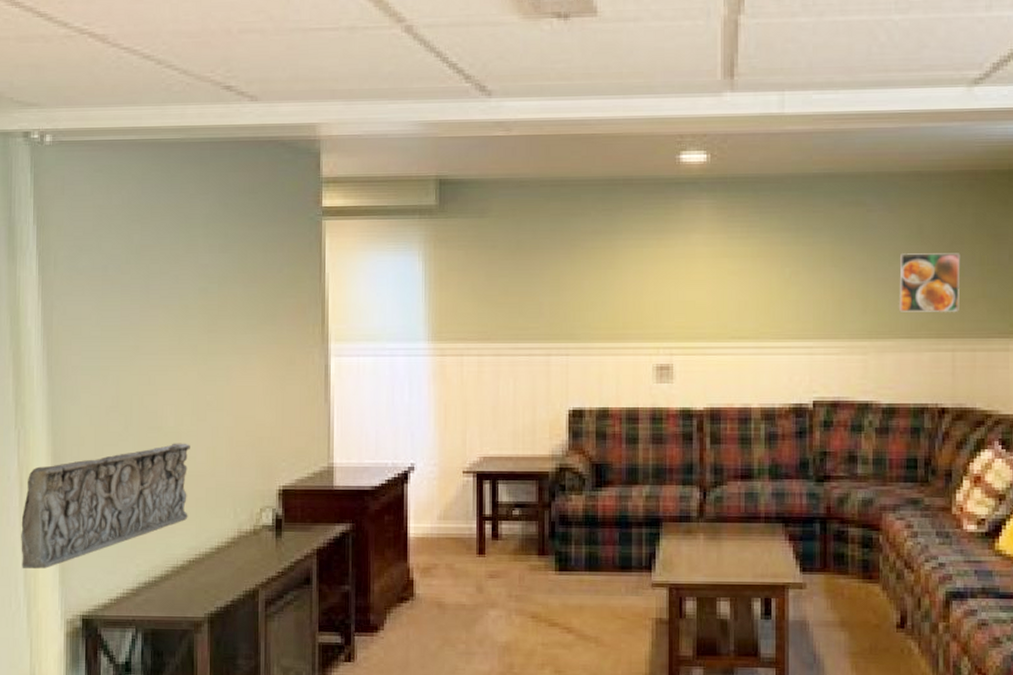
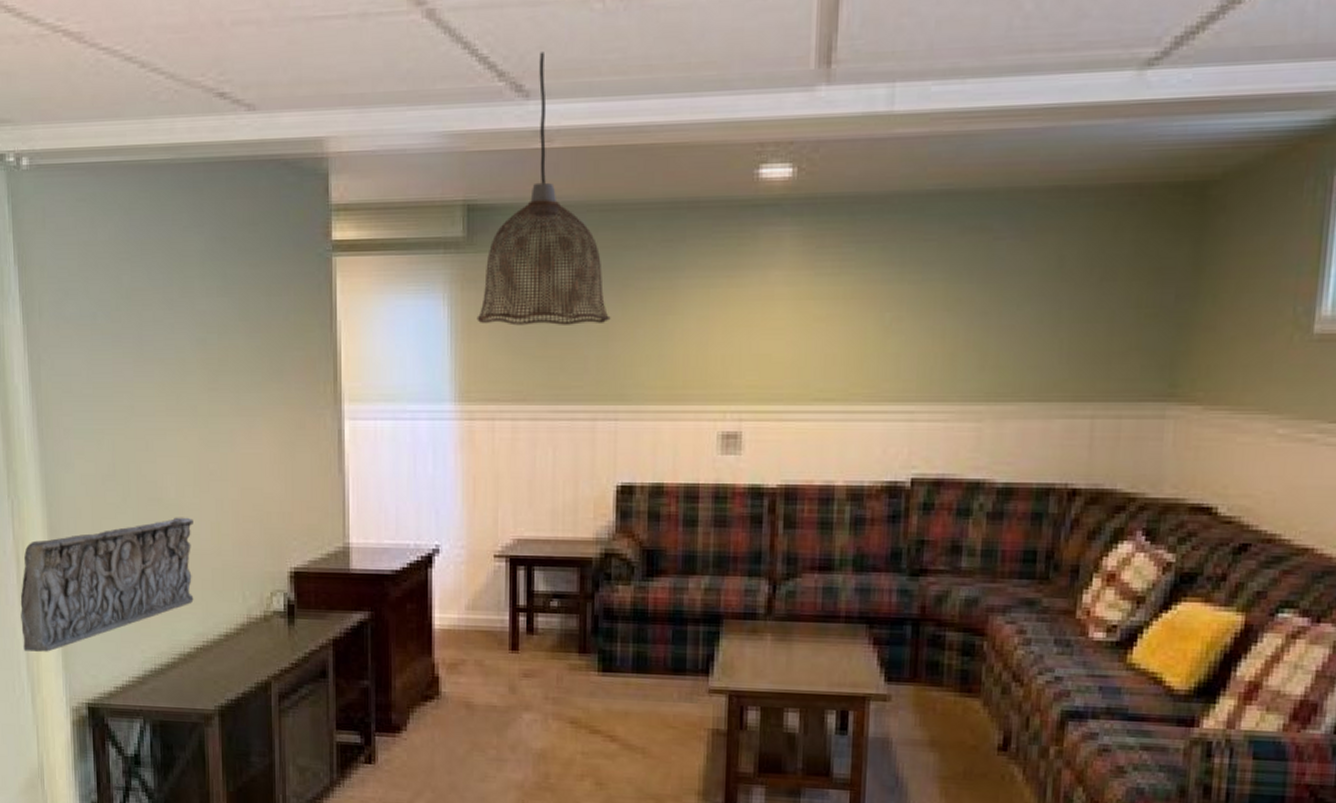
pendant lamp: none [447,61,561,278] -> present [477,51,611,326]
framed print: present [899,253,961,312] -> none [1027,292,1111,369]

